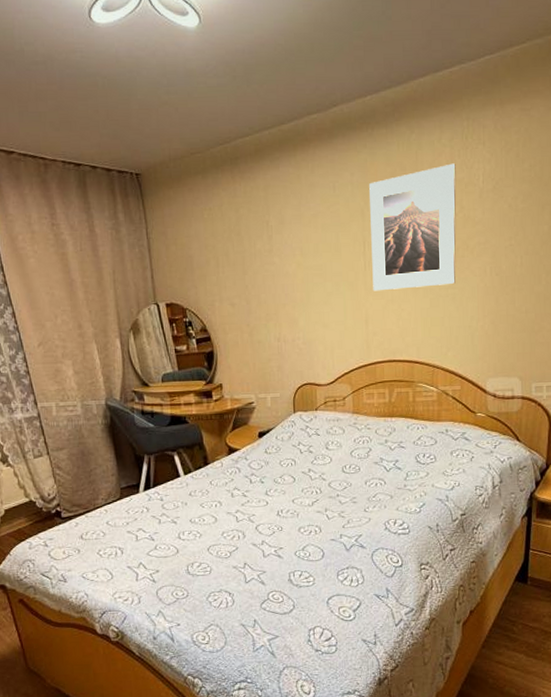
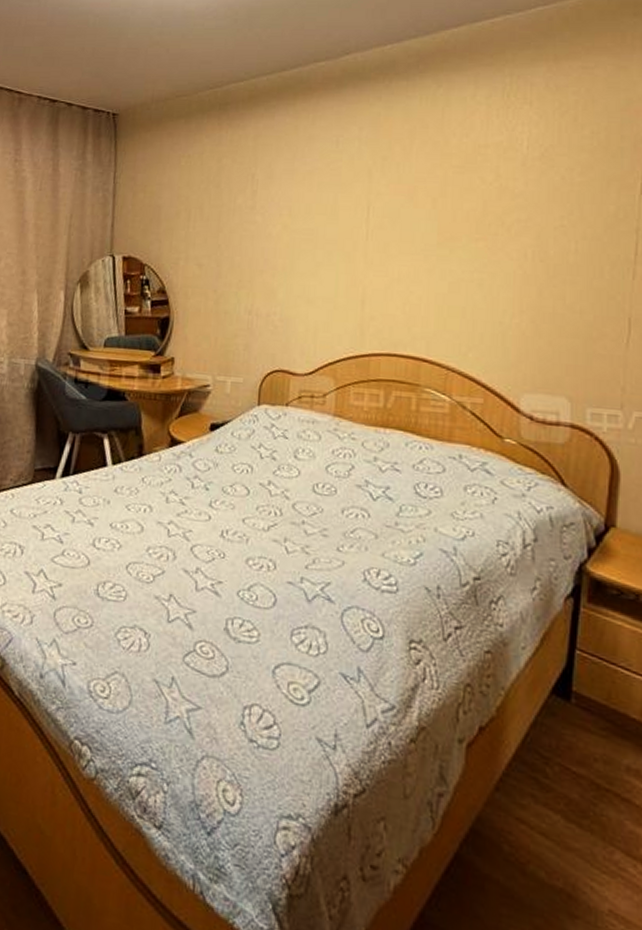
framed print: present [369,163,456,291] -> none [375,124,493,268]

